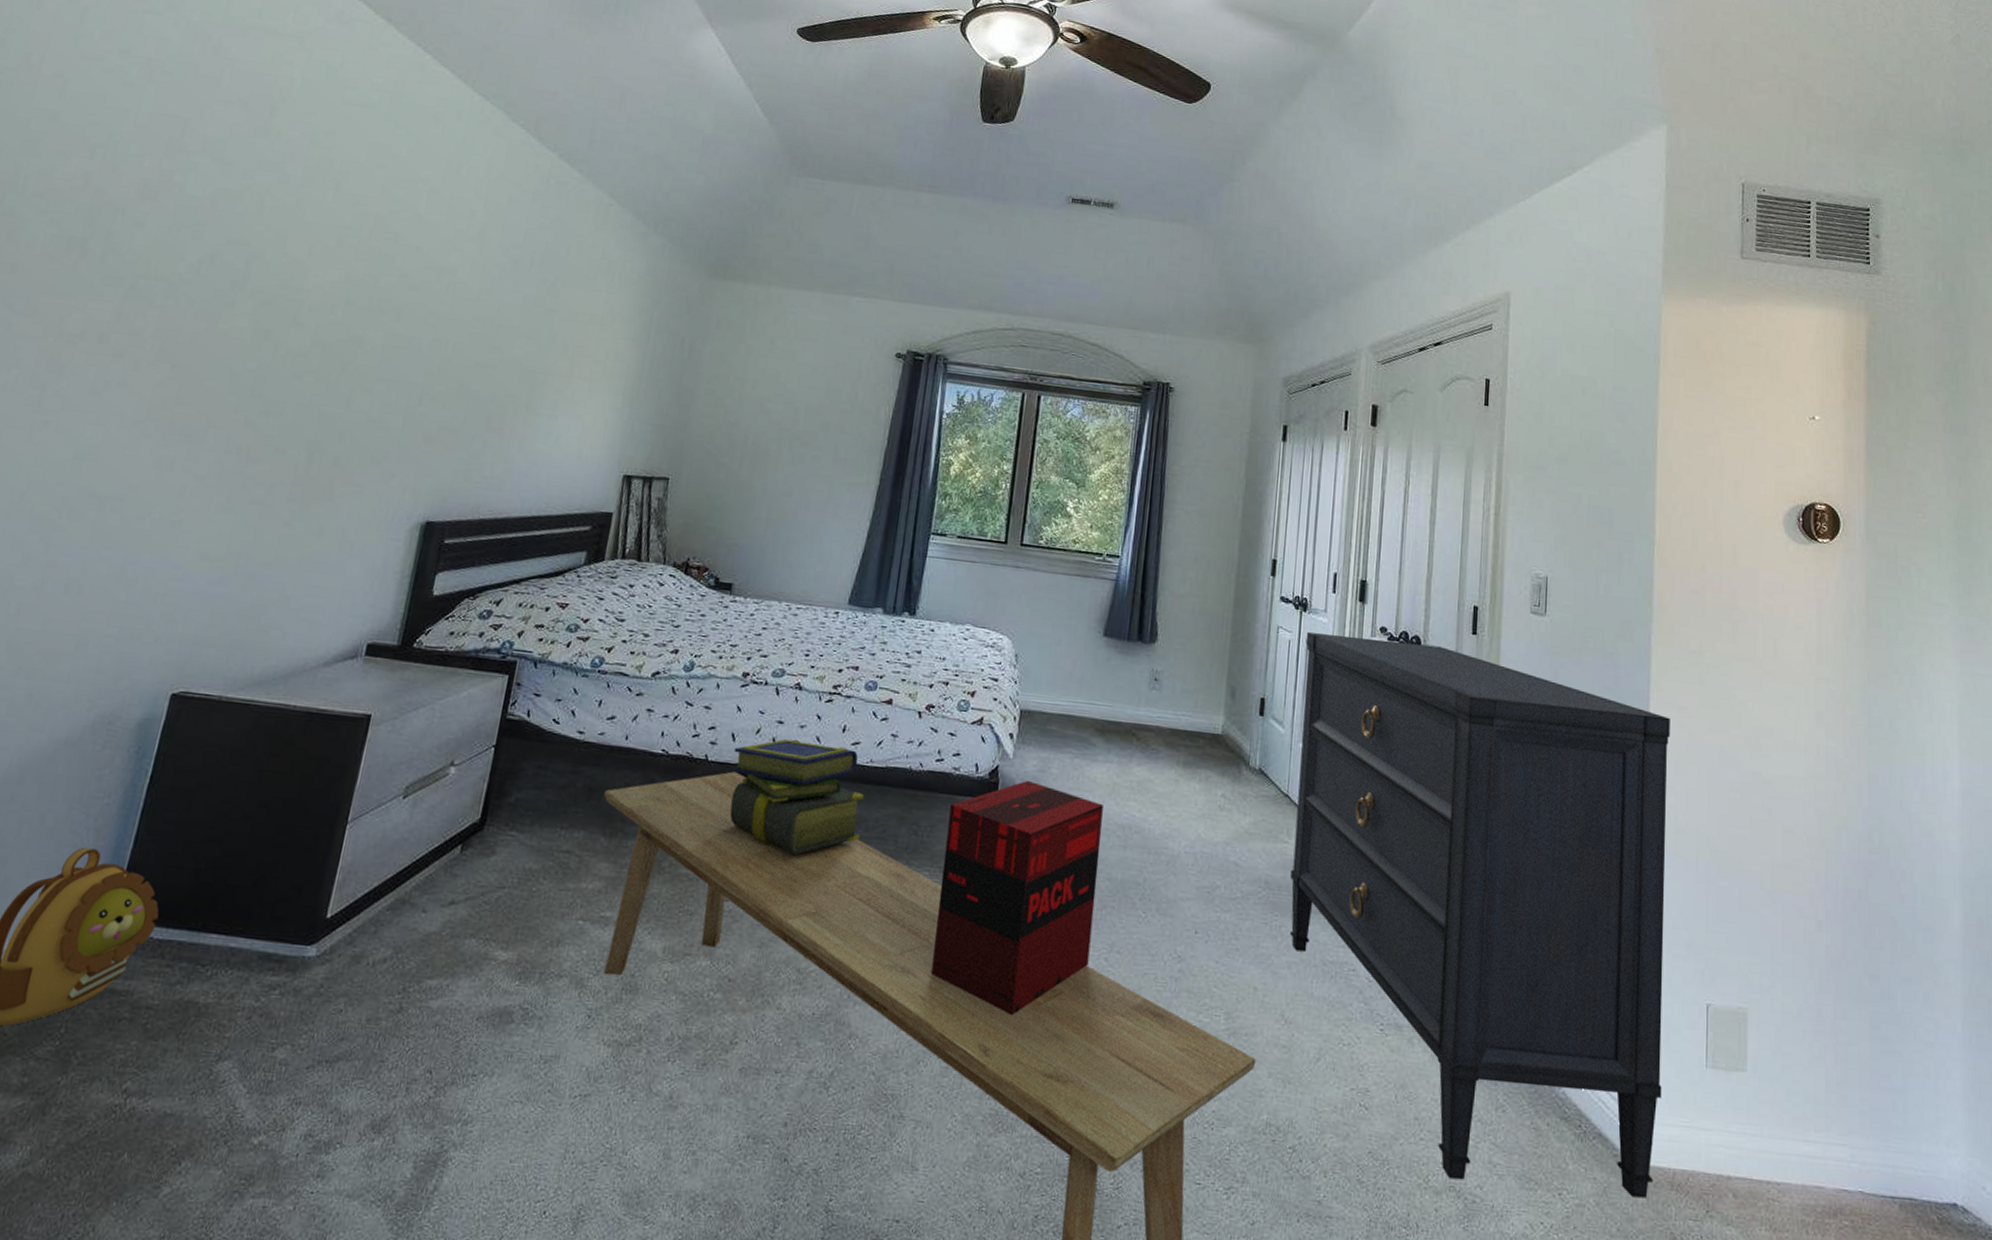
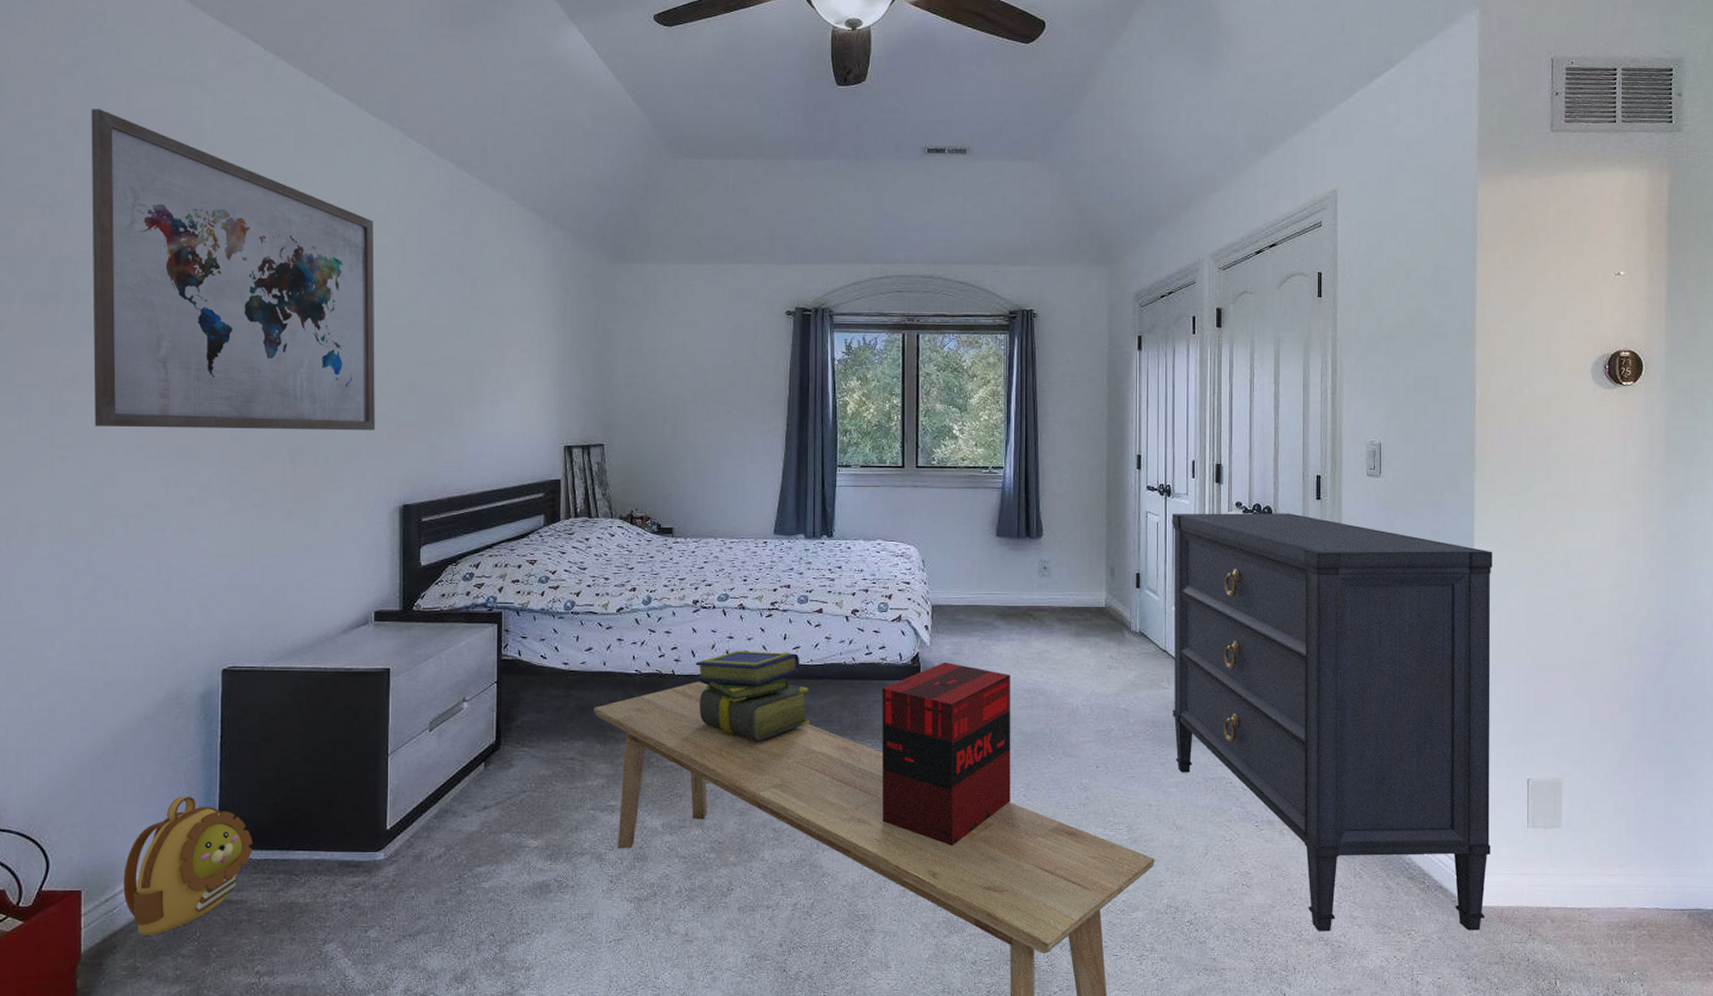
wall art: none [91,51,456,433] -> present [91,109,375,431]

